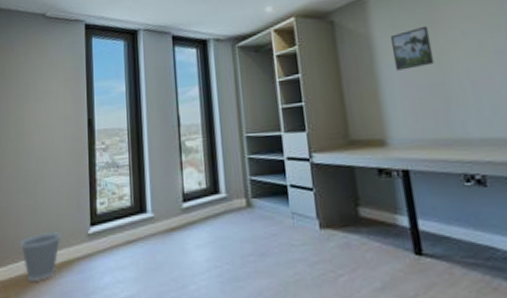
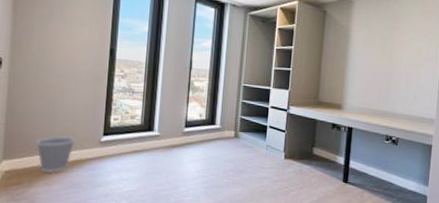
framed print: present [391,25,435,71] -> none [360,29,390,59]

